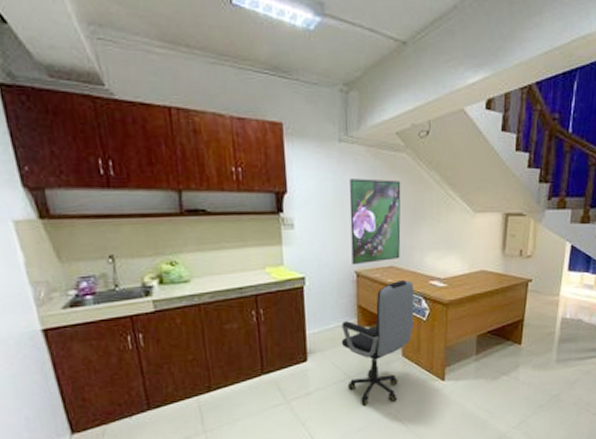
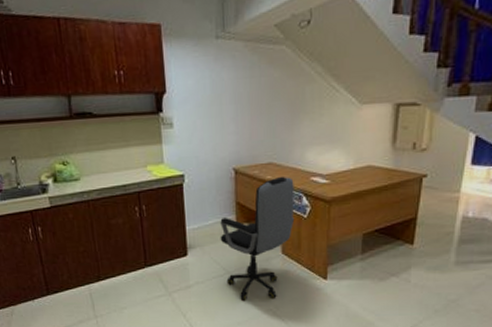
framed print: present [349,178,401,266] -> none [227,74,280,163]

